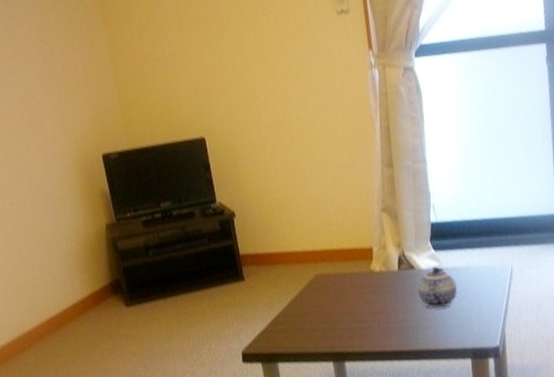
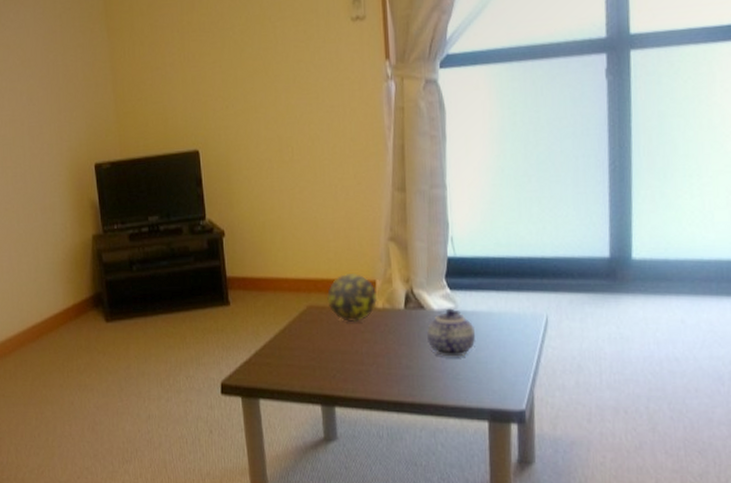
decorative ball: none [332,242,376,286] -> present [327,272,378,322]

